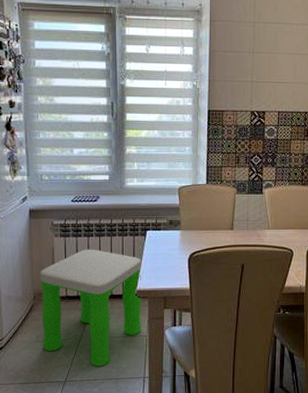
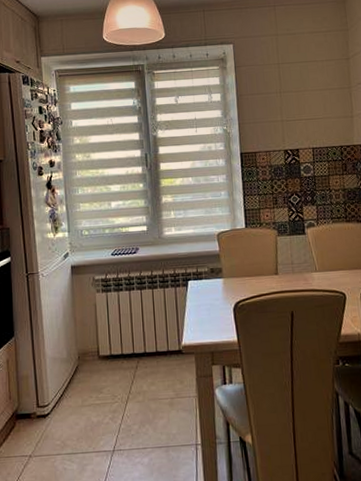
stool: present [40,249,142,367] -> none [83,303,190,433]

